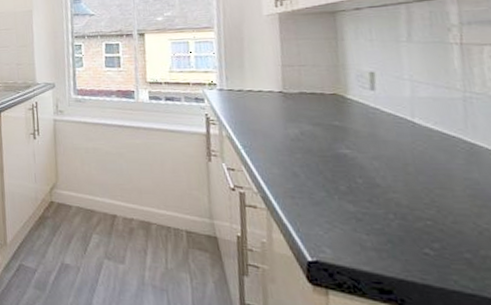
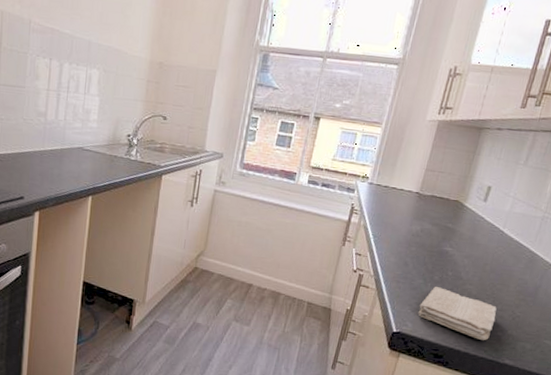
washcloth: none [332,199,454,267] -> present [418,287,497,341]

